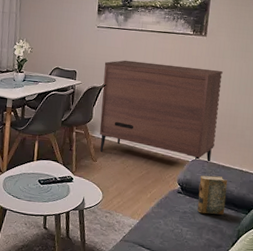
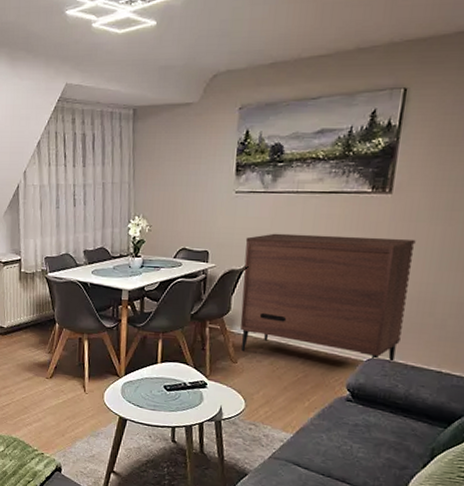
hardback book: present [196,175,228,215] -> none [373,378,419,429]

